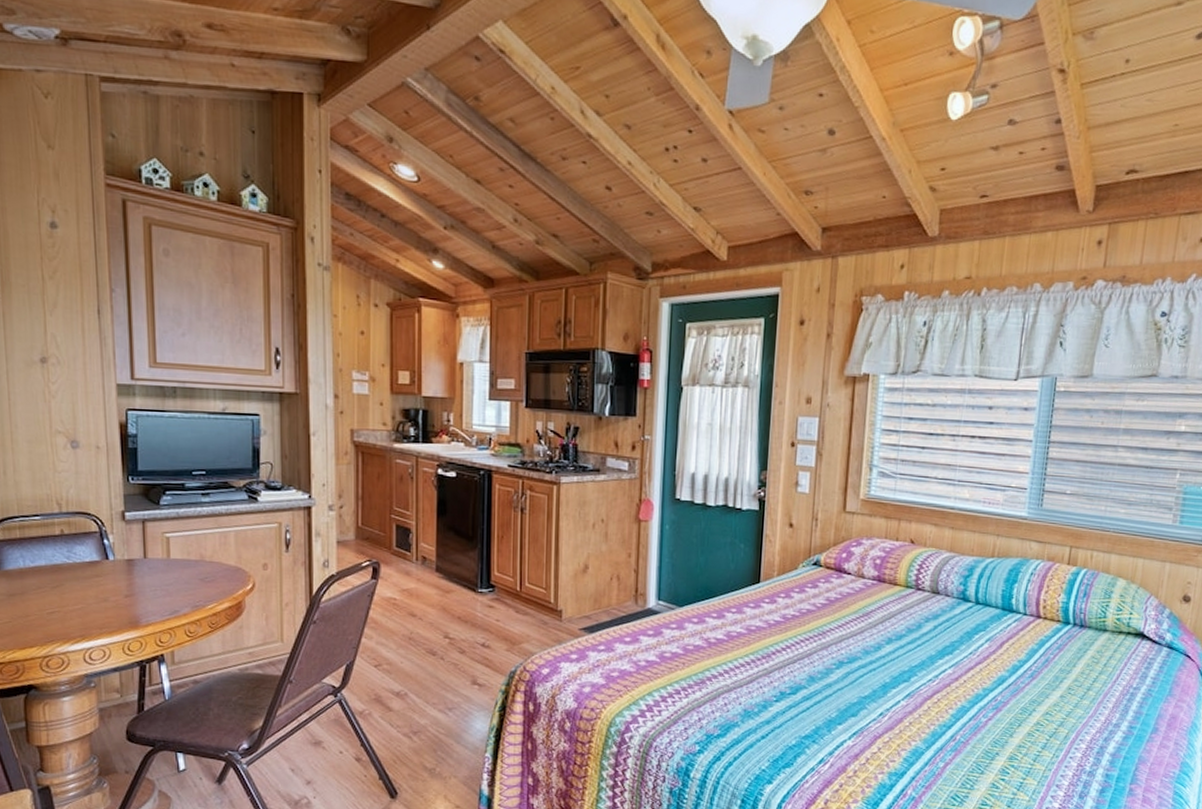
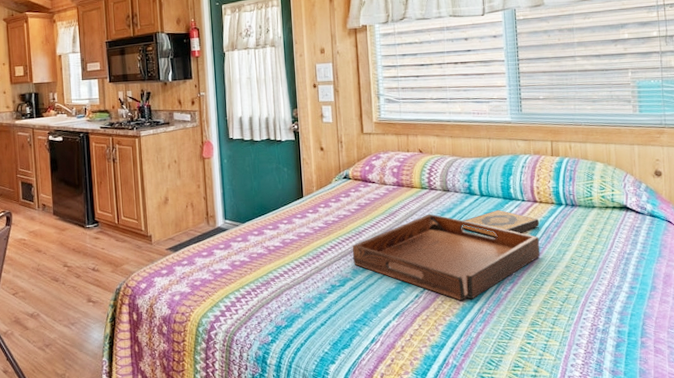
serving tray: none [810,618,1036,724] -> present [352,213,541,300]
hardback book: none [947,622,1040,655] -> present [462,209,540,238]

